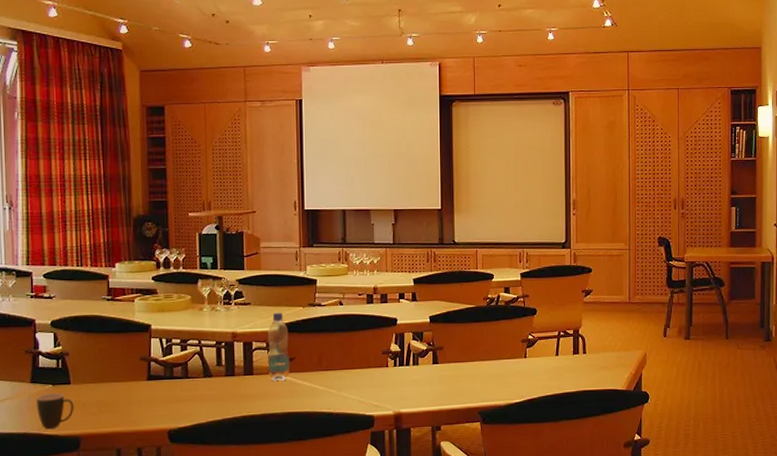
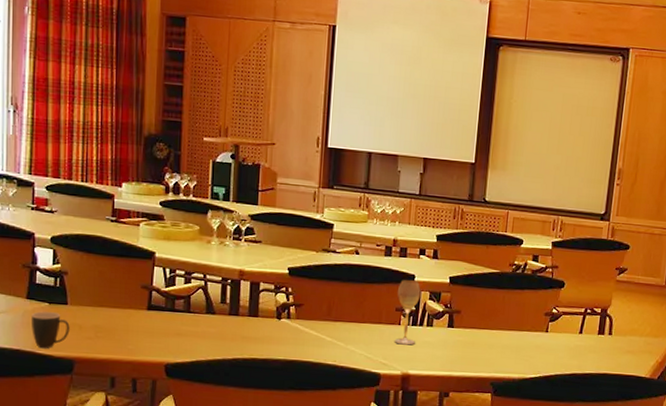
bottle: present [268,312,289,382] -> none [274,254,299,327]
wineglass: none [382,323,404,386] -> present [394,279,421,345]

